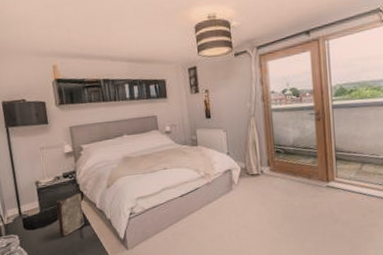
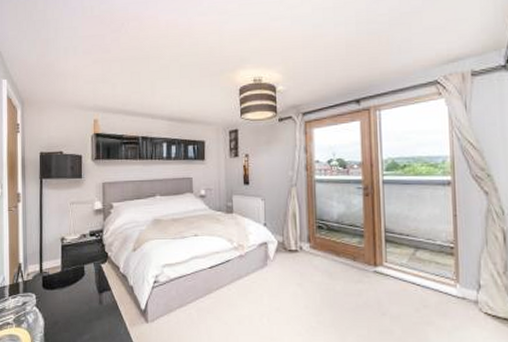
book: present [56,192,84,236] -> none [78,253,106,300]

